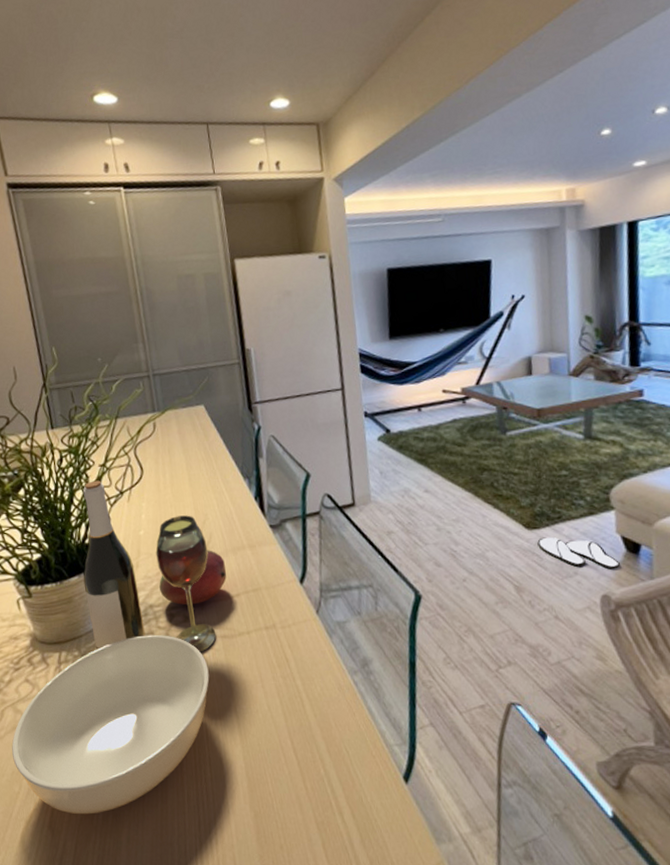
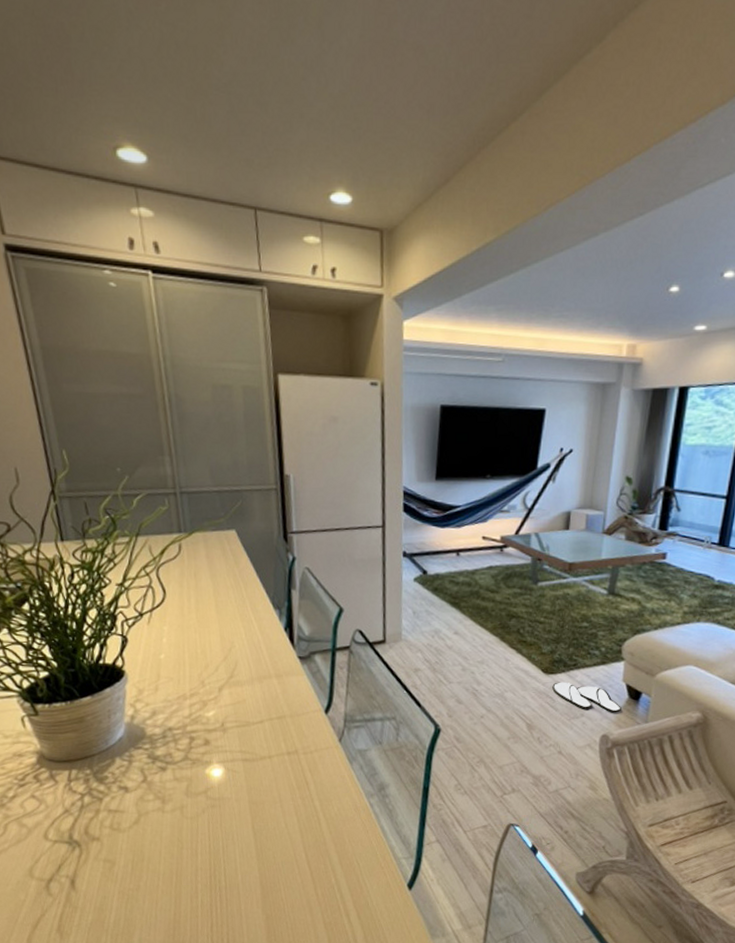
bowl: present [11,634,210,815] -> none [16,756,228,919]
wine bottle: present [82,480,146,650] -> none [96,600,163,769]
wineglass: present [155,515,216,652] -> none [177,642,237,774]
fruit: present [159,550,227,605] -> none [179,677,251,730]

